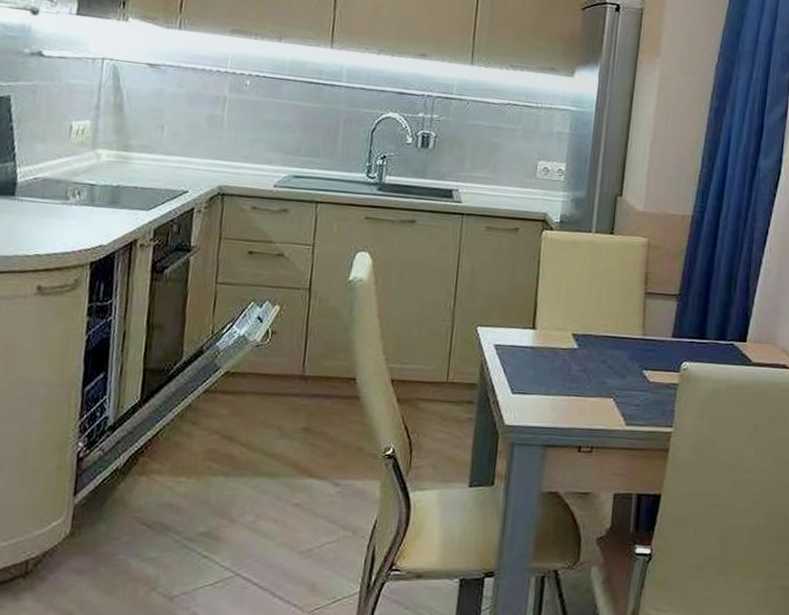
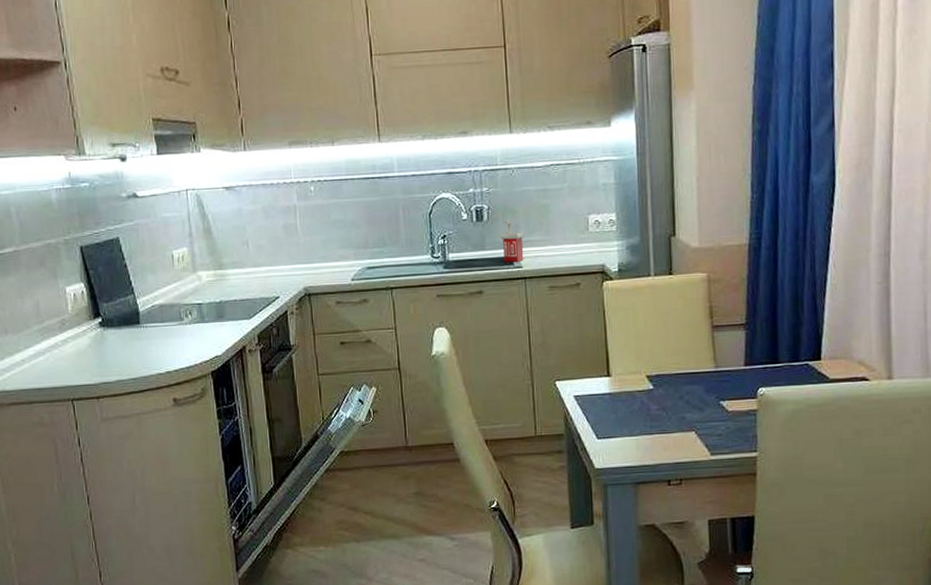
soap dispenser: none [443,151,469,197] -> present [500,219,524,264]

